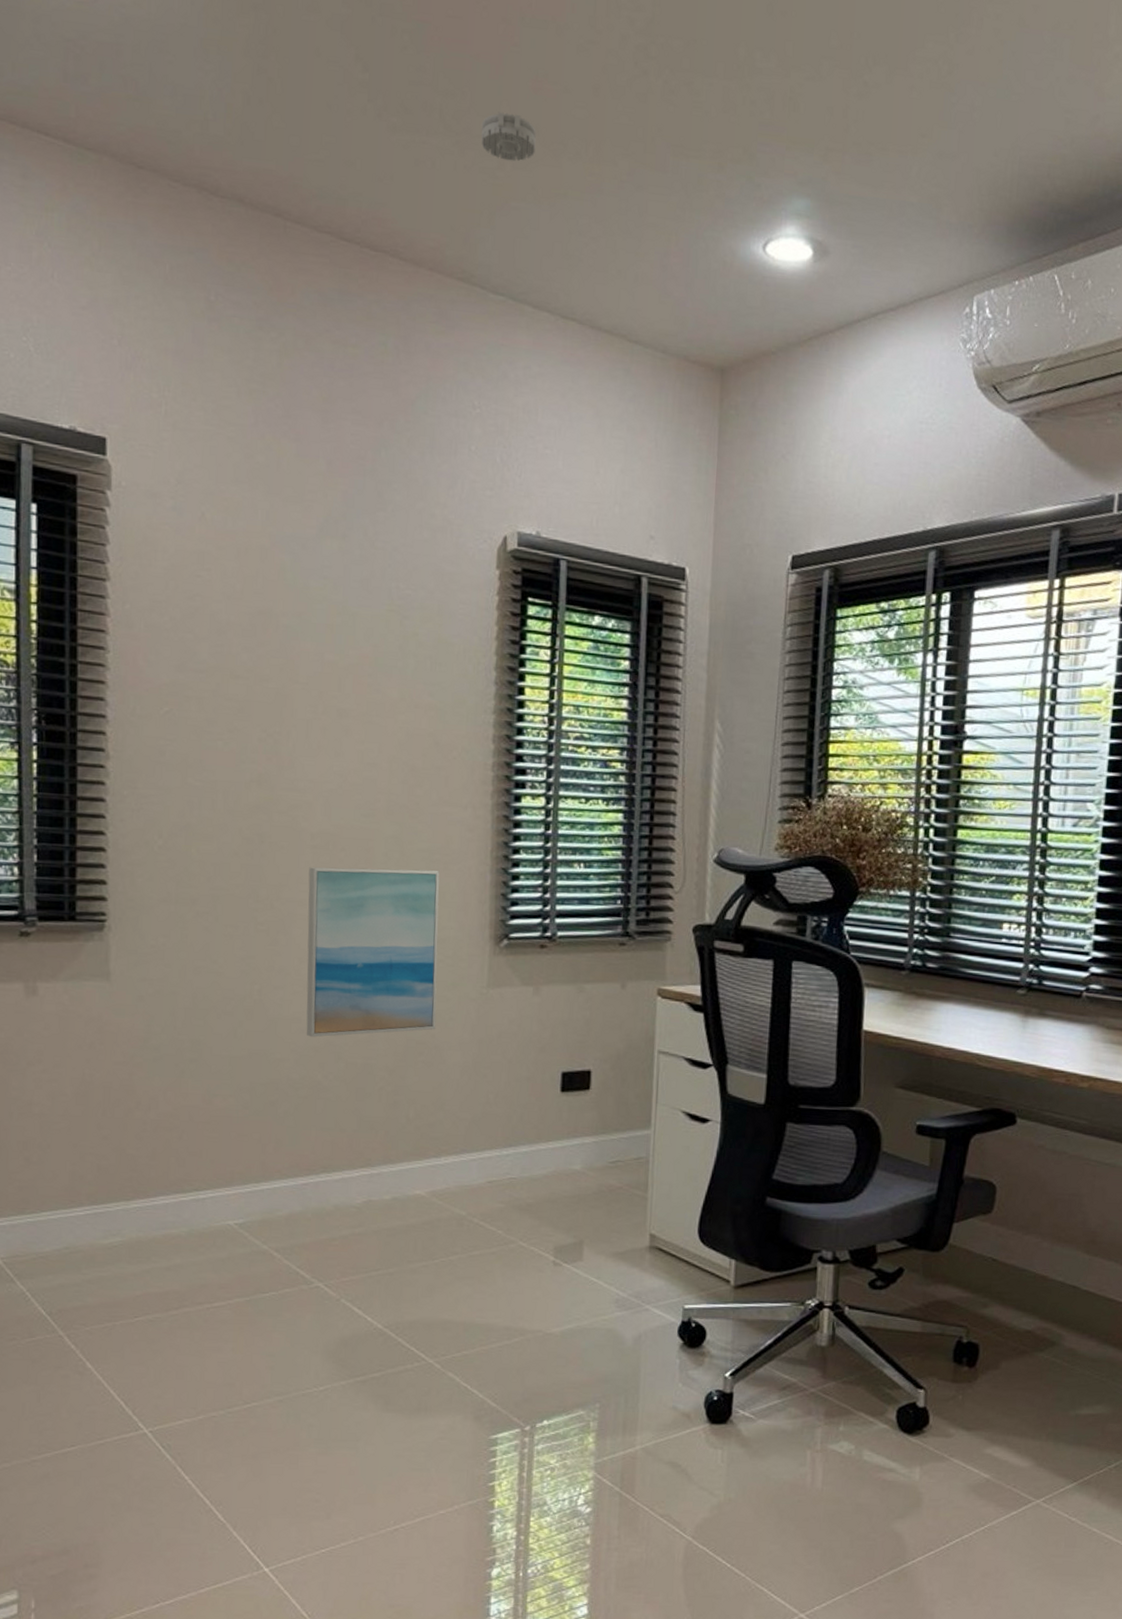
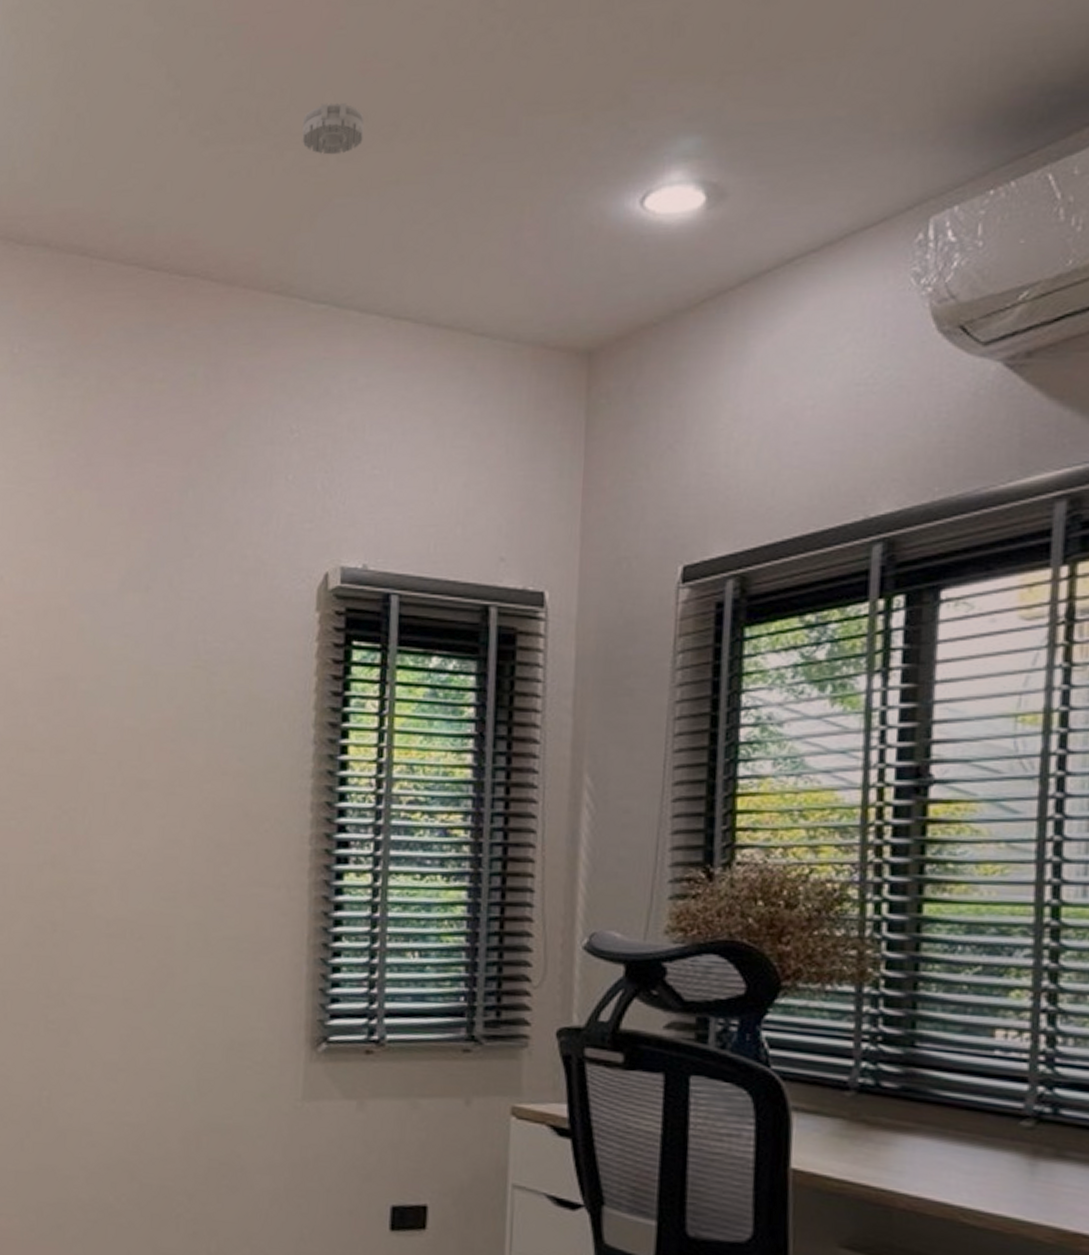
wall art: present [306,867,440,1037] -> none [97,958,248,1153]

